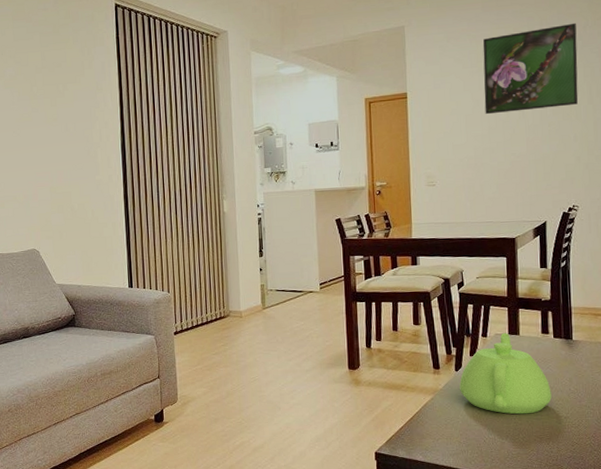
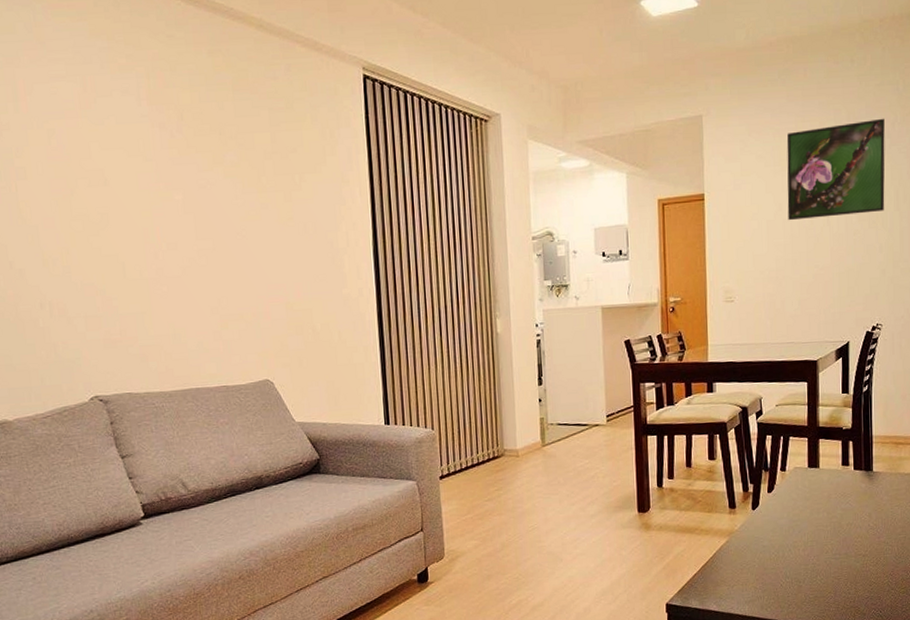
teapot: present [459,332,552,415] -> none [756,465,851,555]

